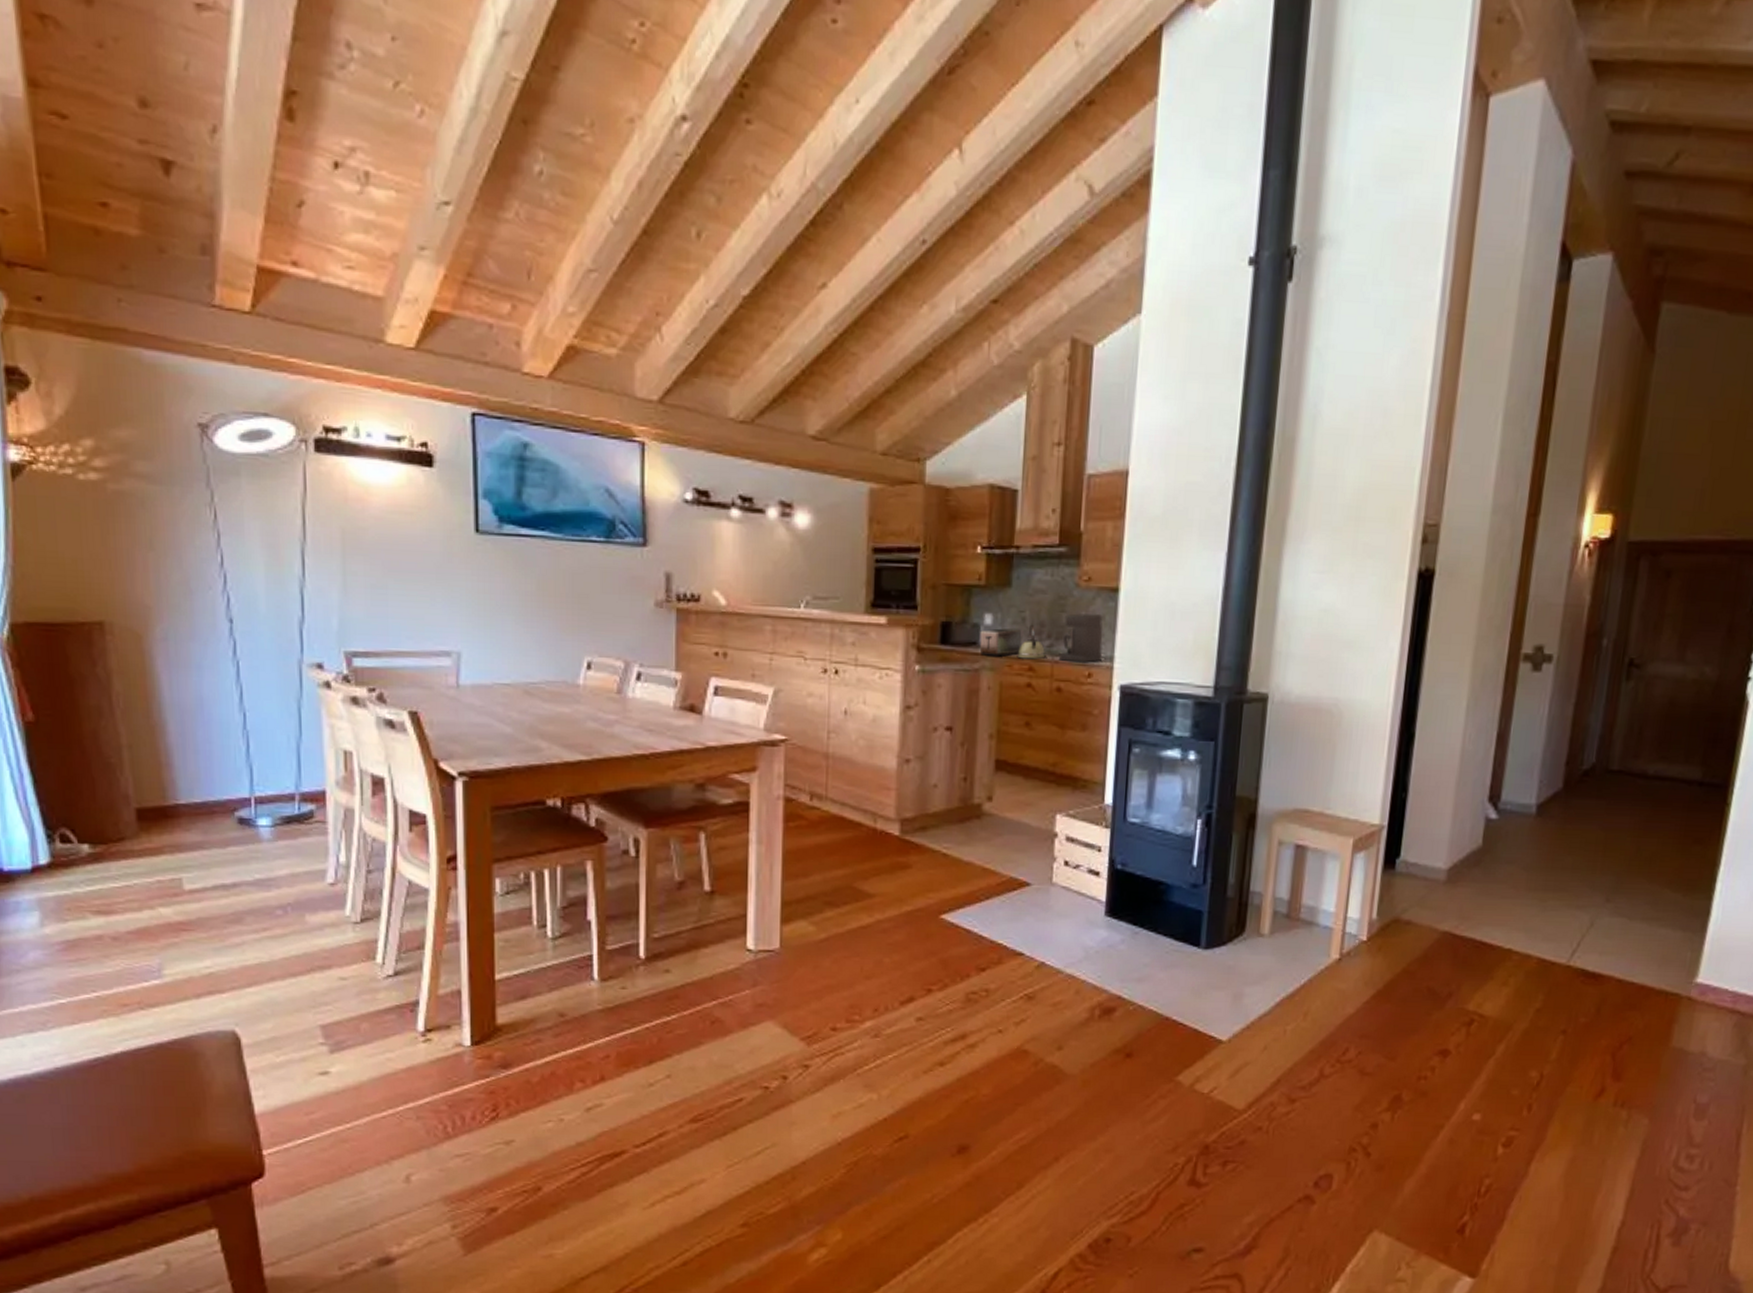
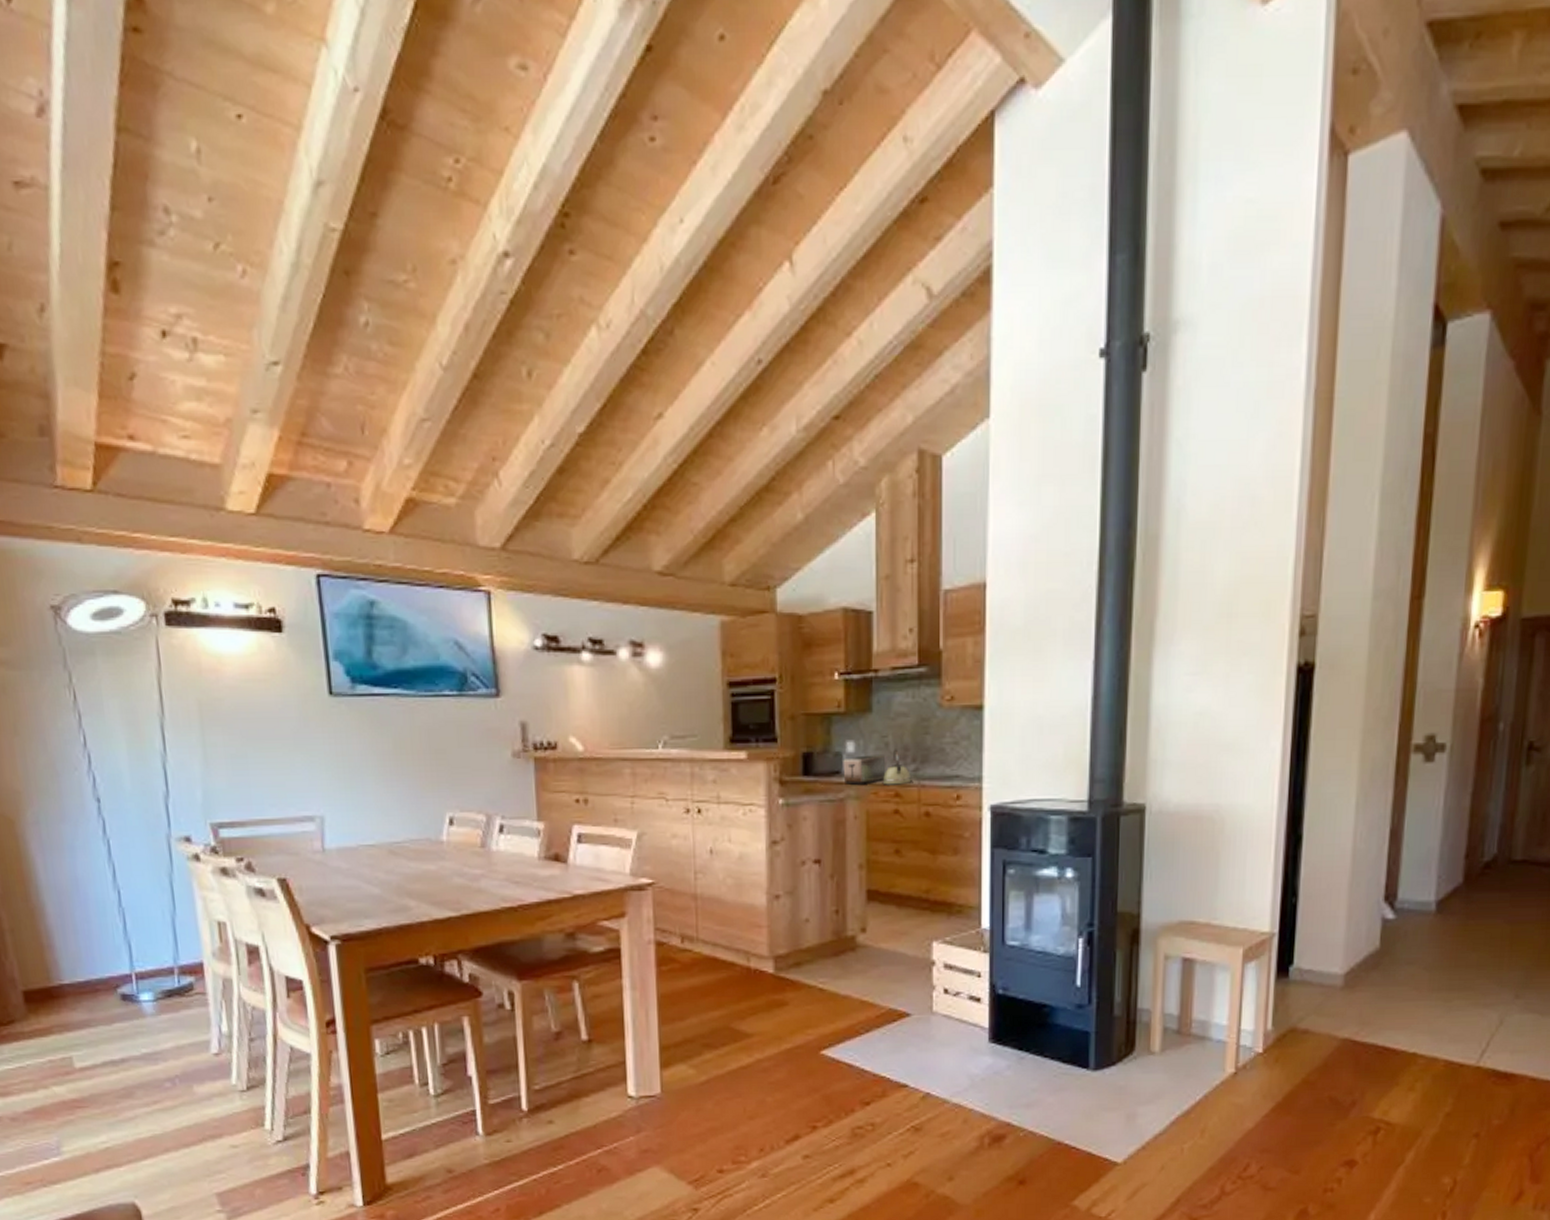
coffee maker: present [1058,613,1103,664] -> none [925,733,970,787]

